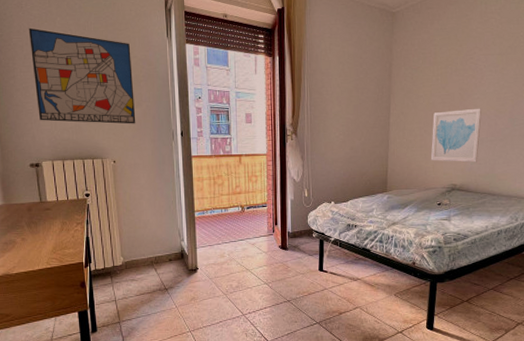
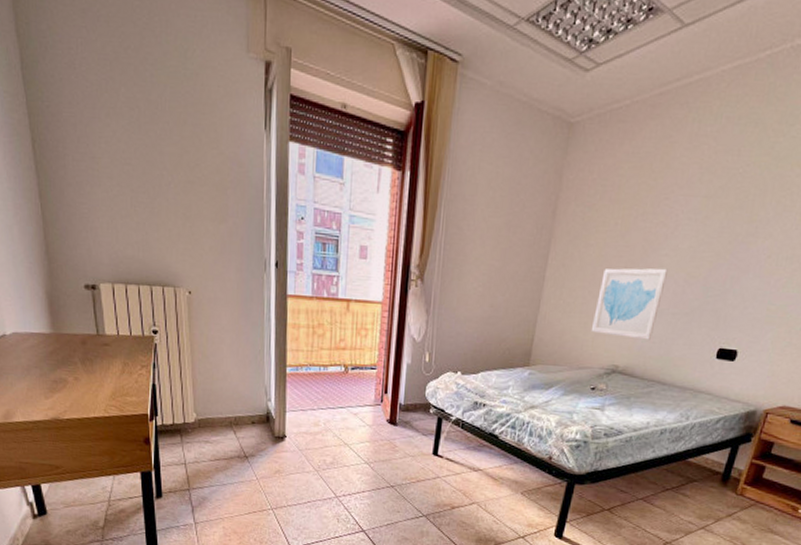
wall art: present [28,27,136,124] -> none [83,98,219,246]

